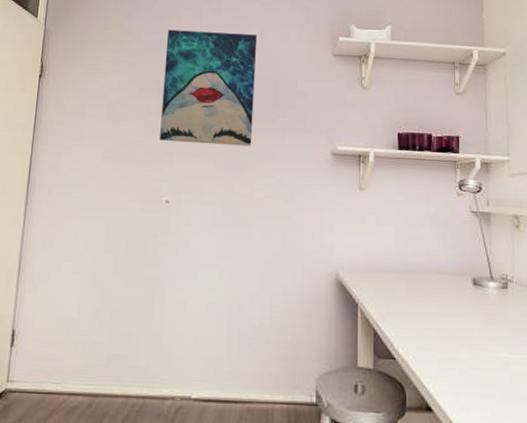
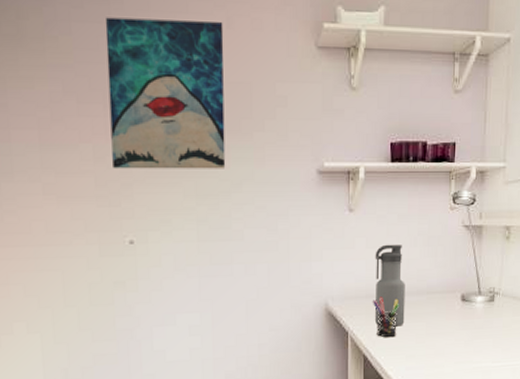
pen holder: none [381,272,410,314] -> present [372,297,400,338]
water bottle: none [384,222,415,304] -> present [374,244,405,327]

